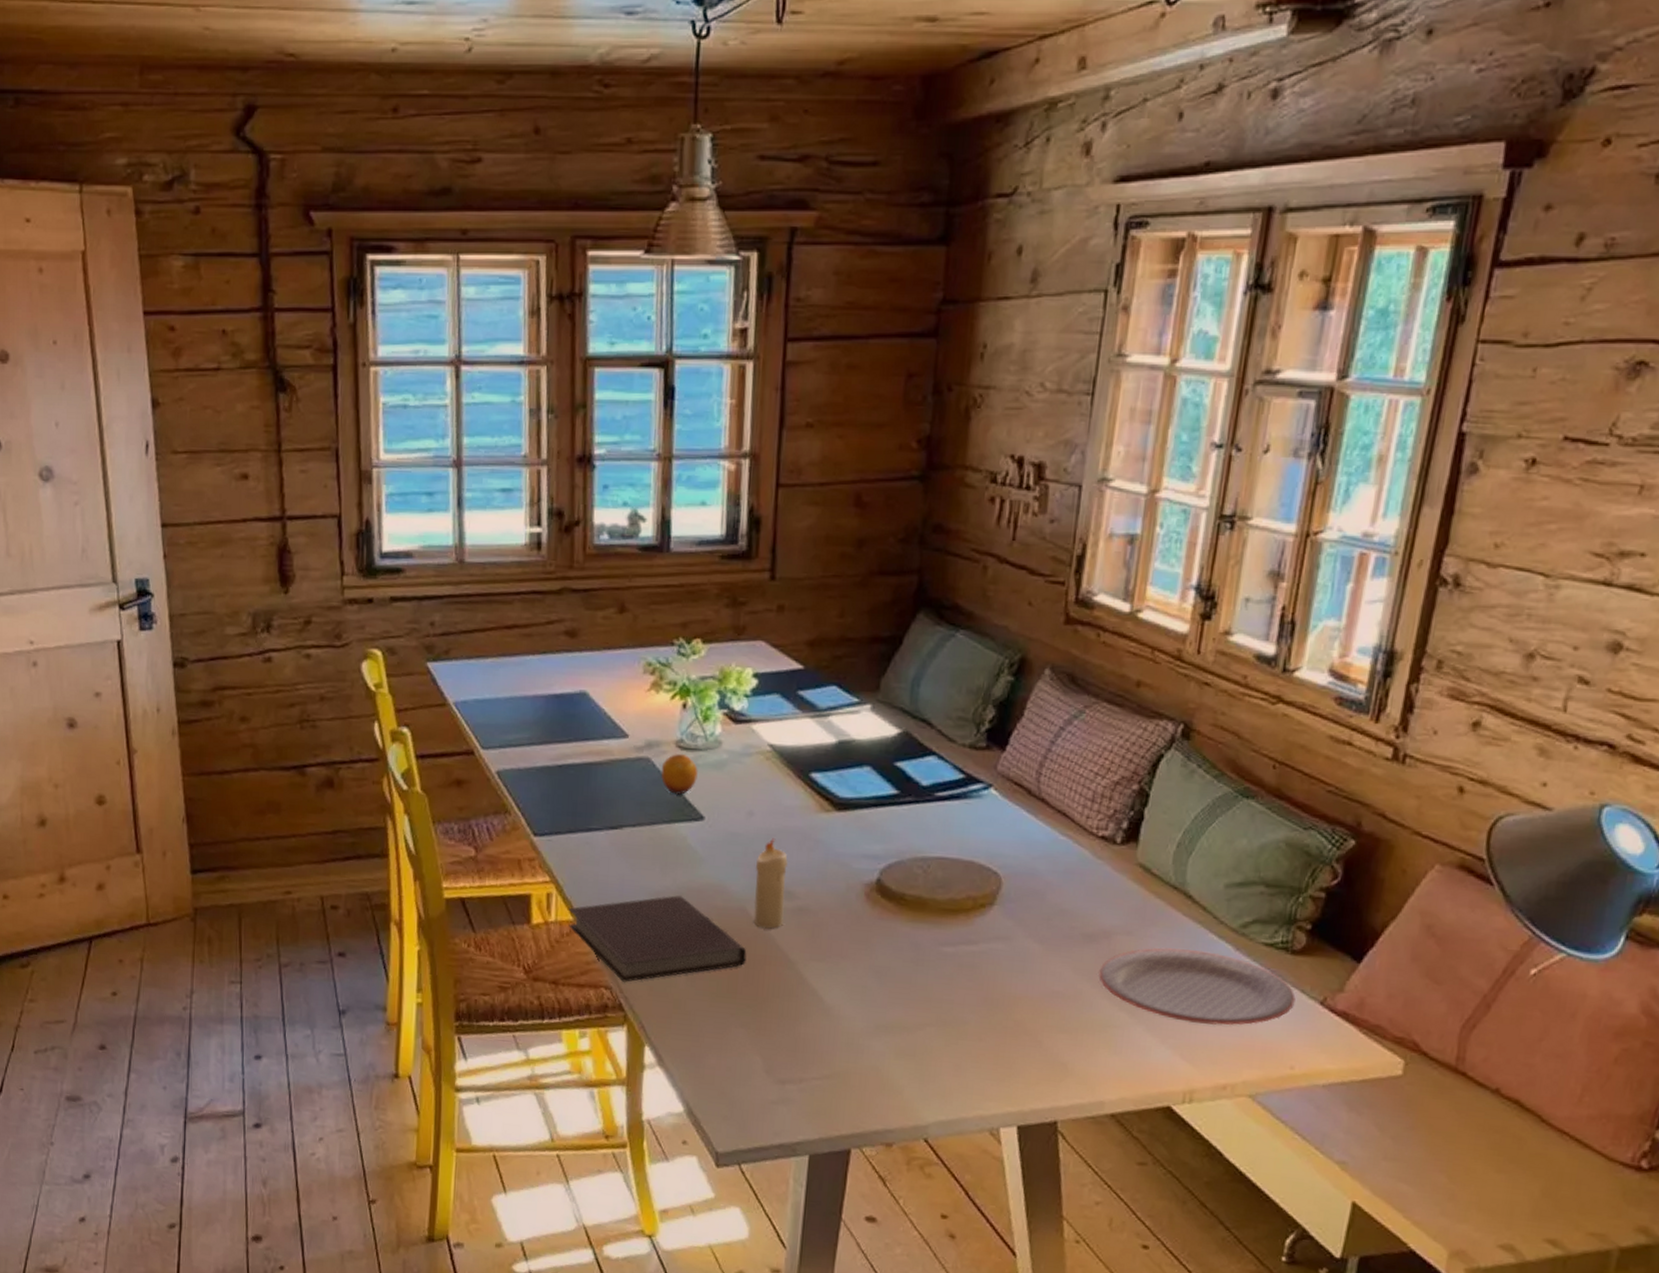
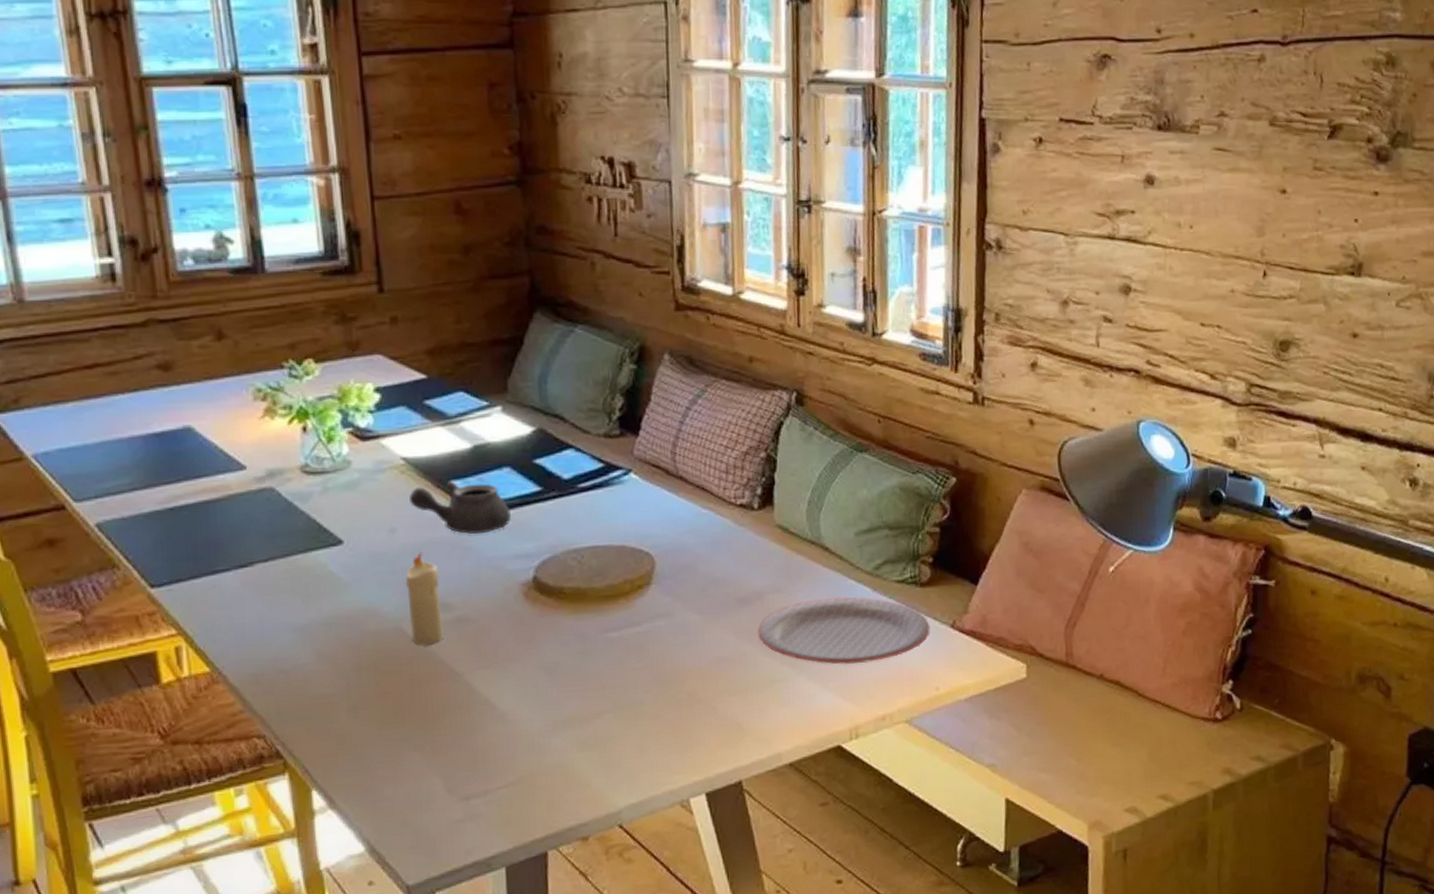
notebook: present [568,895,747,983] -> none [203,626,410,729]
fruit: present [660,753,698,795] -> none [287,478,330,522]
teapot: none [770,773,865,829] -> present [409,481,511,535]

